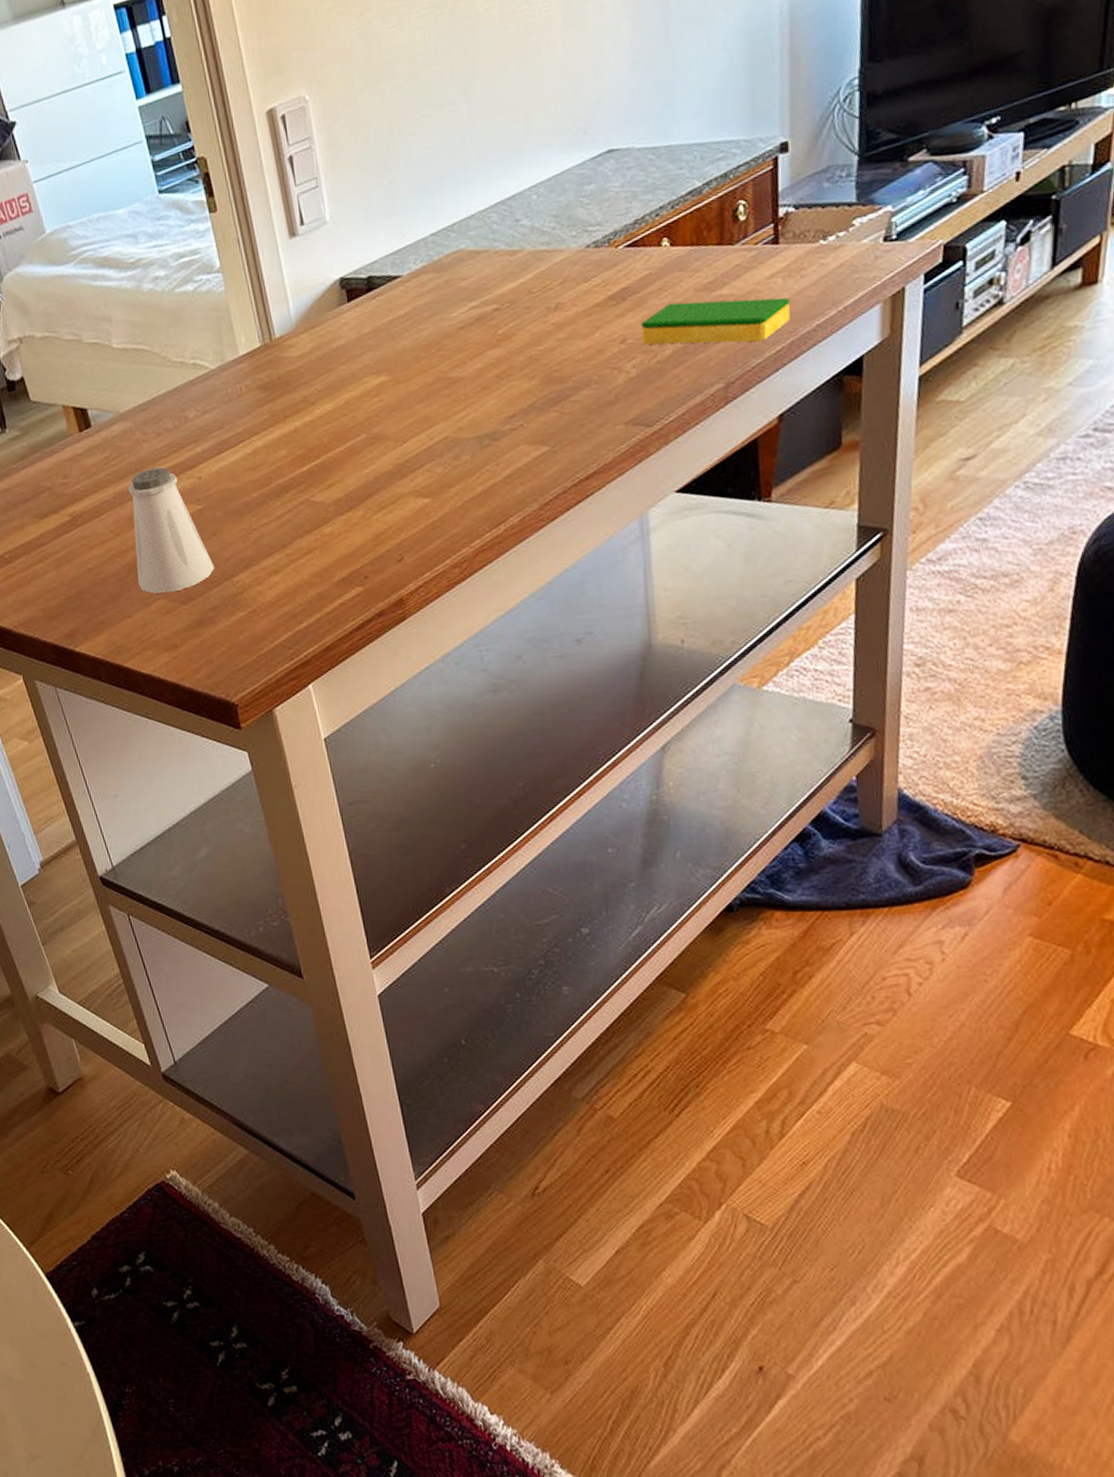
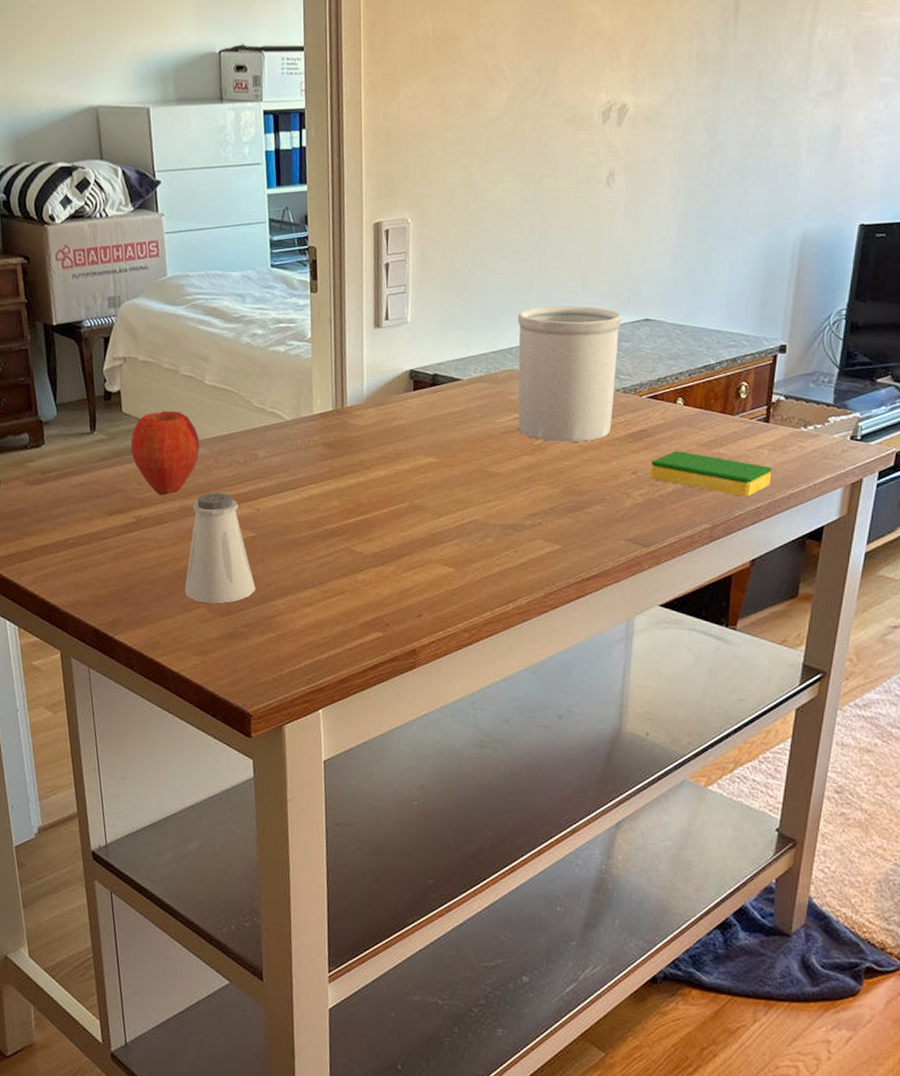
apple: none [46,386,123,486] -> present [130,411,200,496]
utensil holder: none [454,148,587,327] -> present [518,305,622,442]

